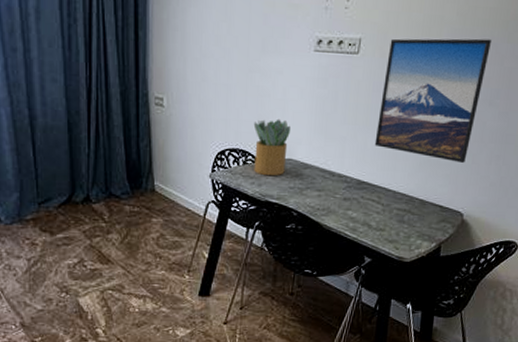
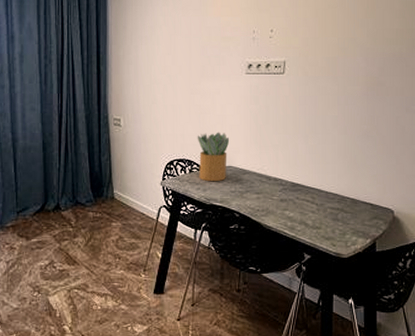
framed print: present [374,38,491,163] -> none [305,55,401,163]

